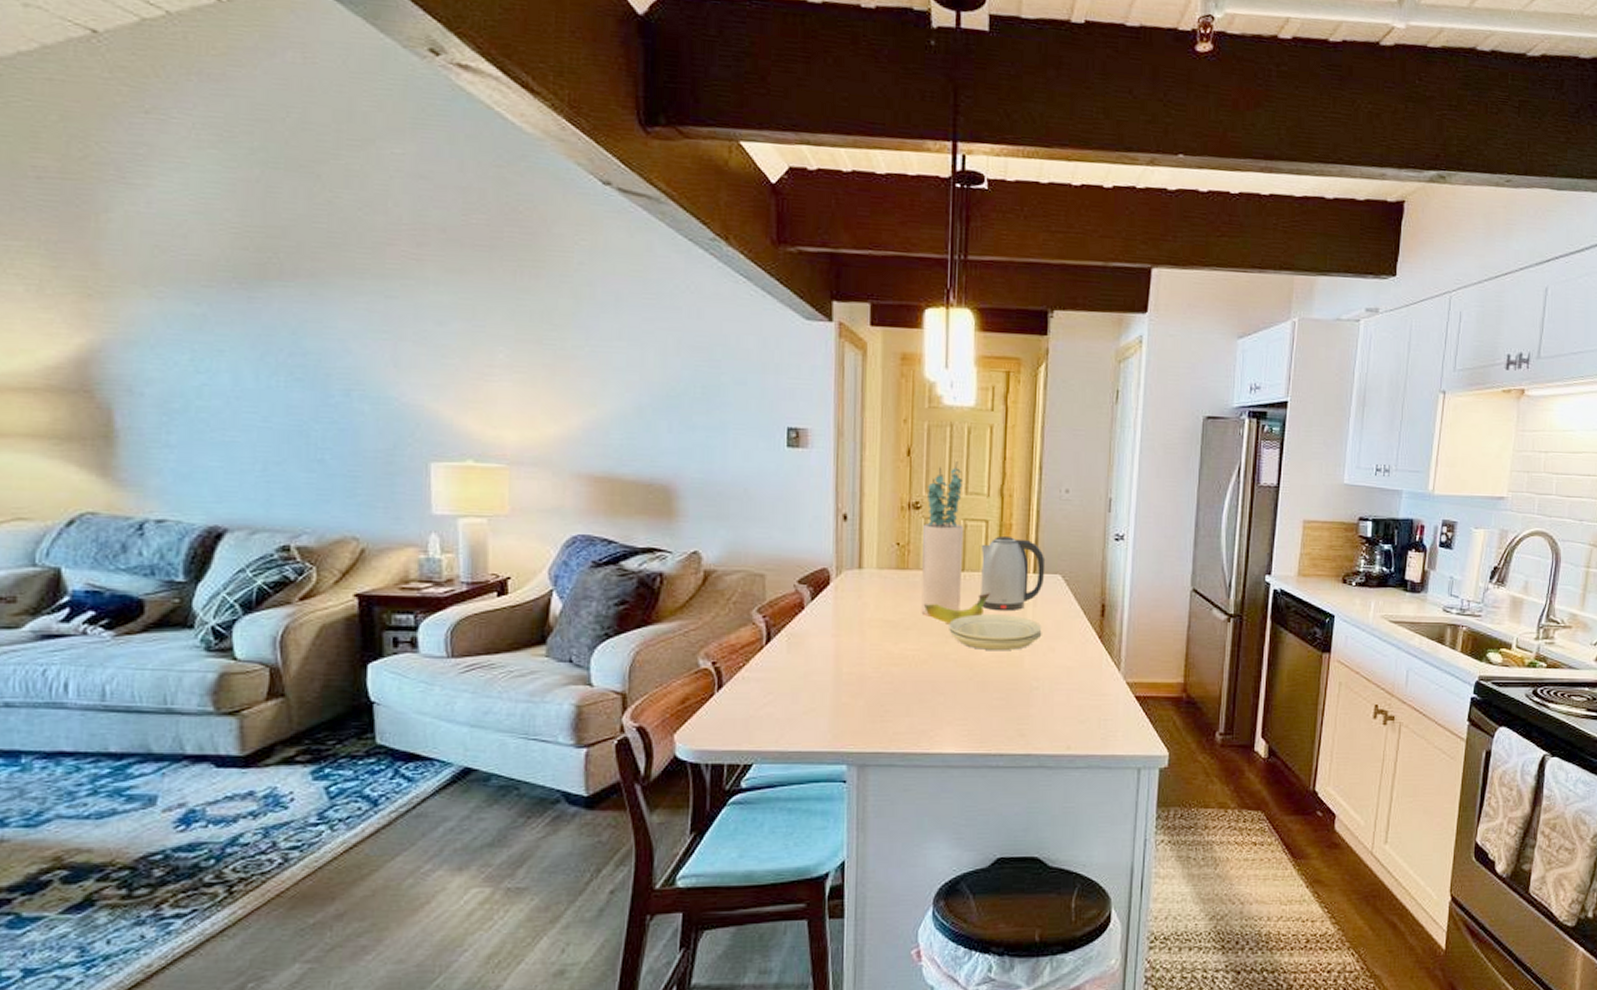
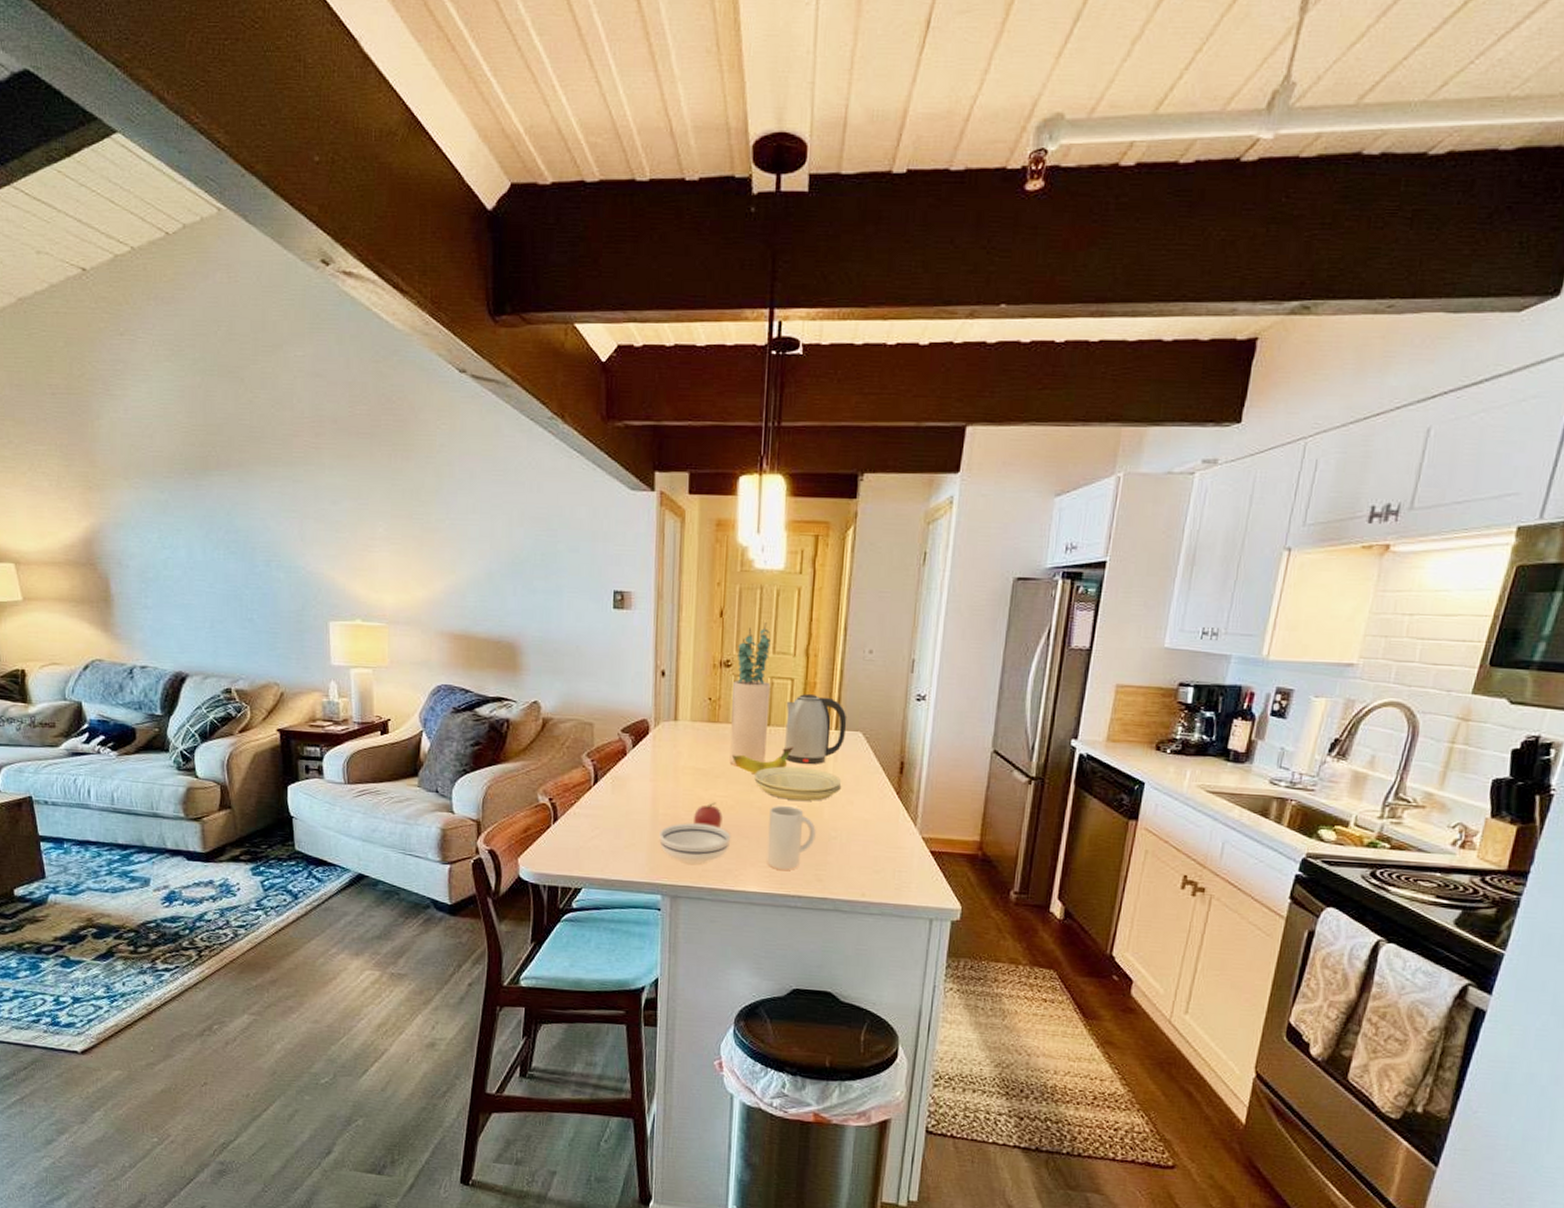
bowl: none [843,682,925,729] -> present [659,823,731,866]
fruit: none [883,657,915,685] -> present [694,802,723,828]
mug: none [963,656,1017,727] -> present [765,805,816,870]

